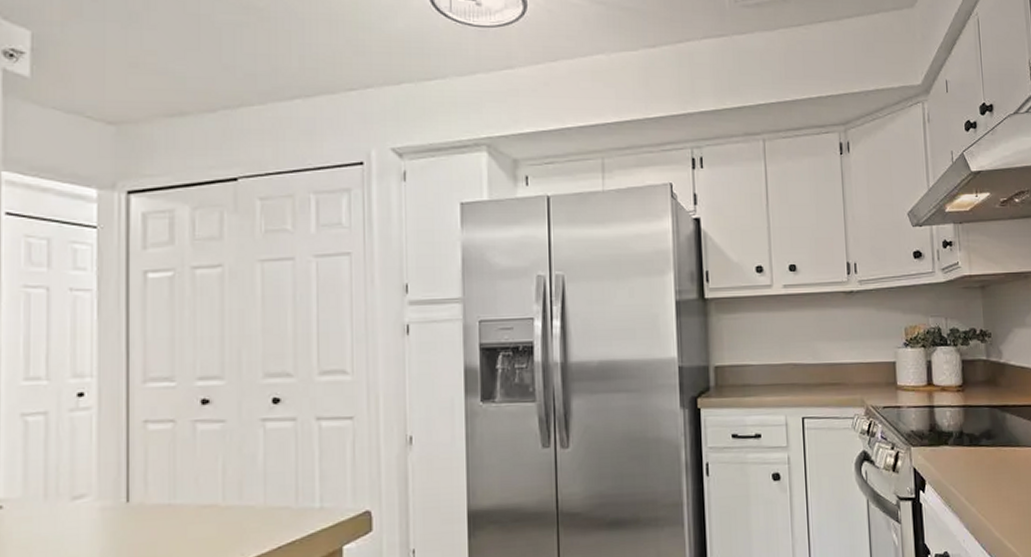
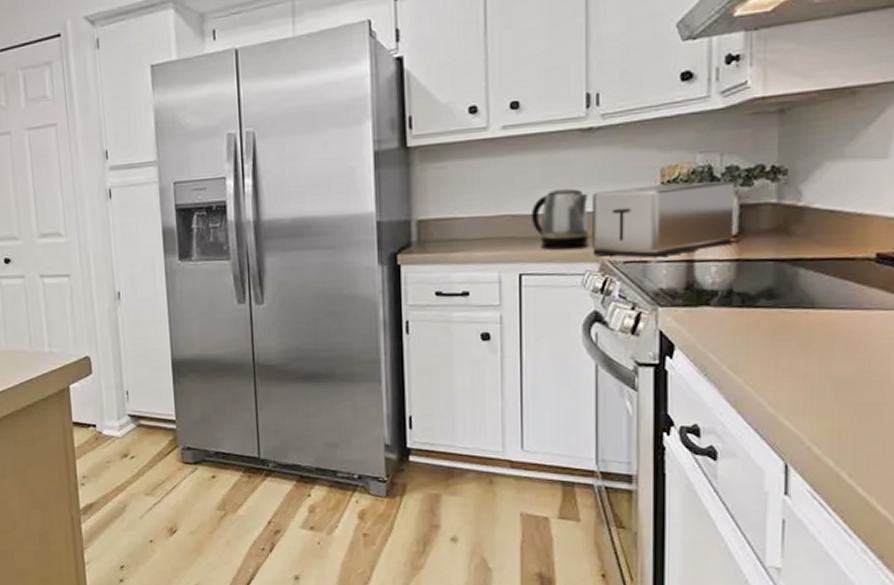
kettle: none [809,341,856,397] -> present [530,188,589,251]
toaster: none [856,340,960,404] -> present [591,181,735,259]

